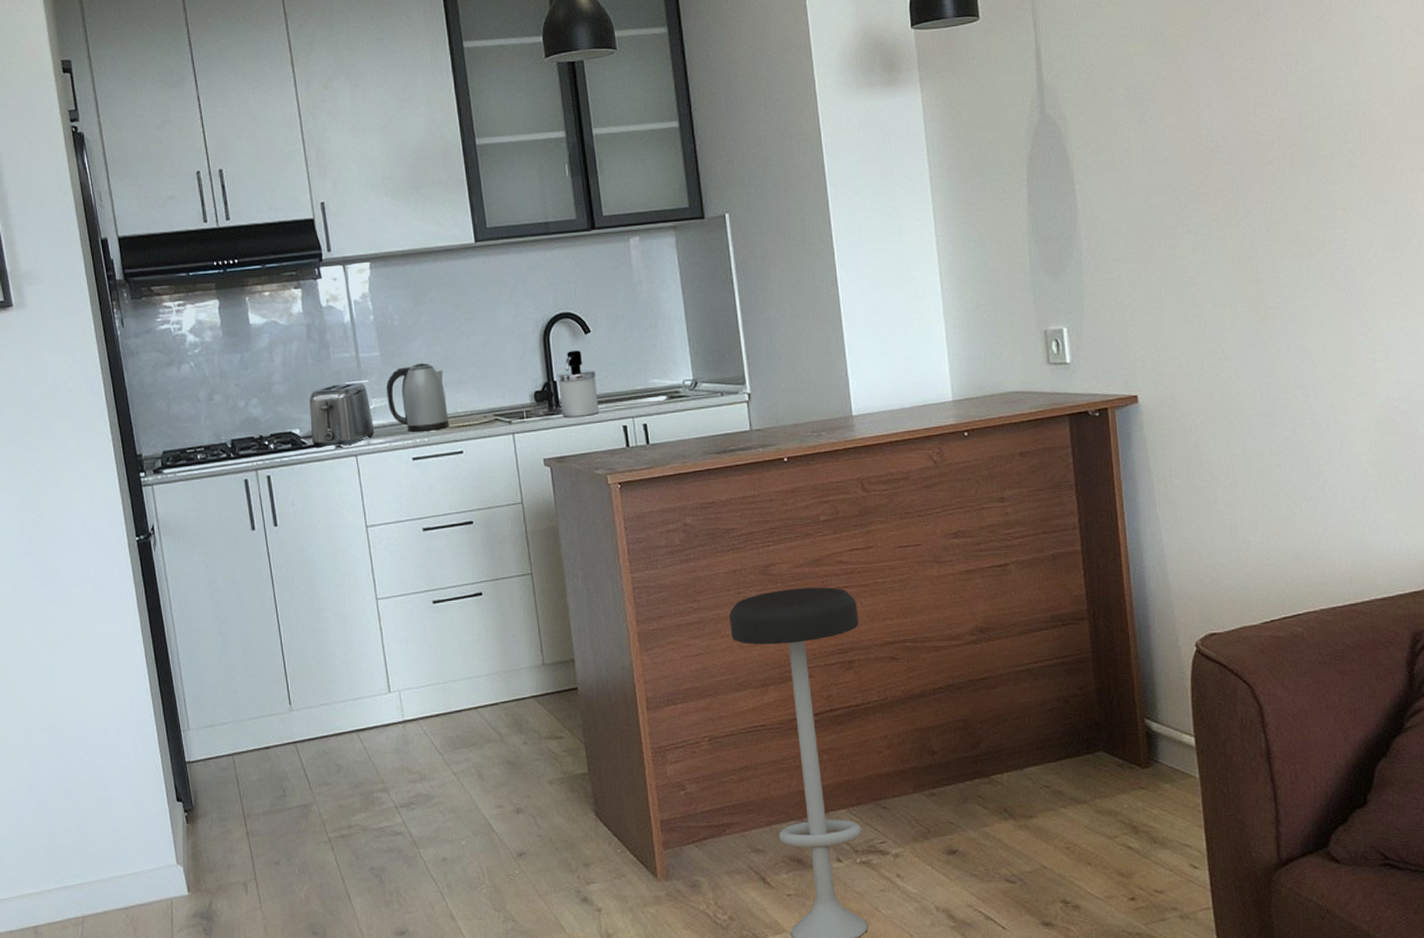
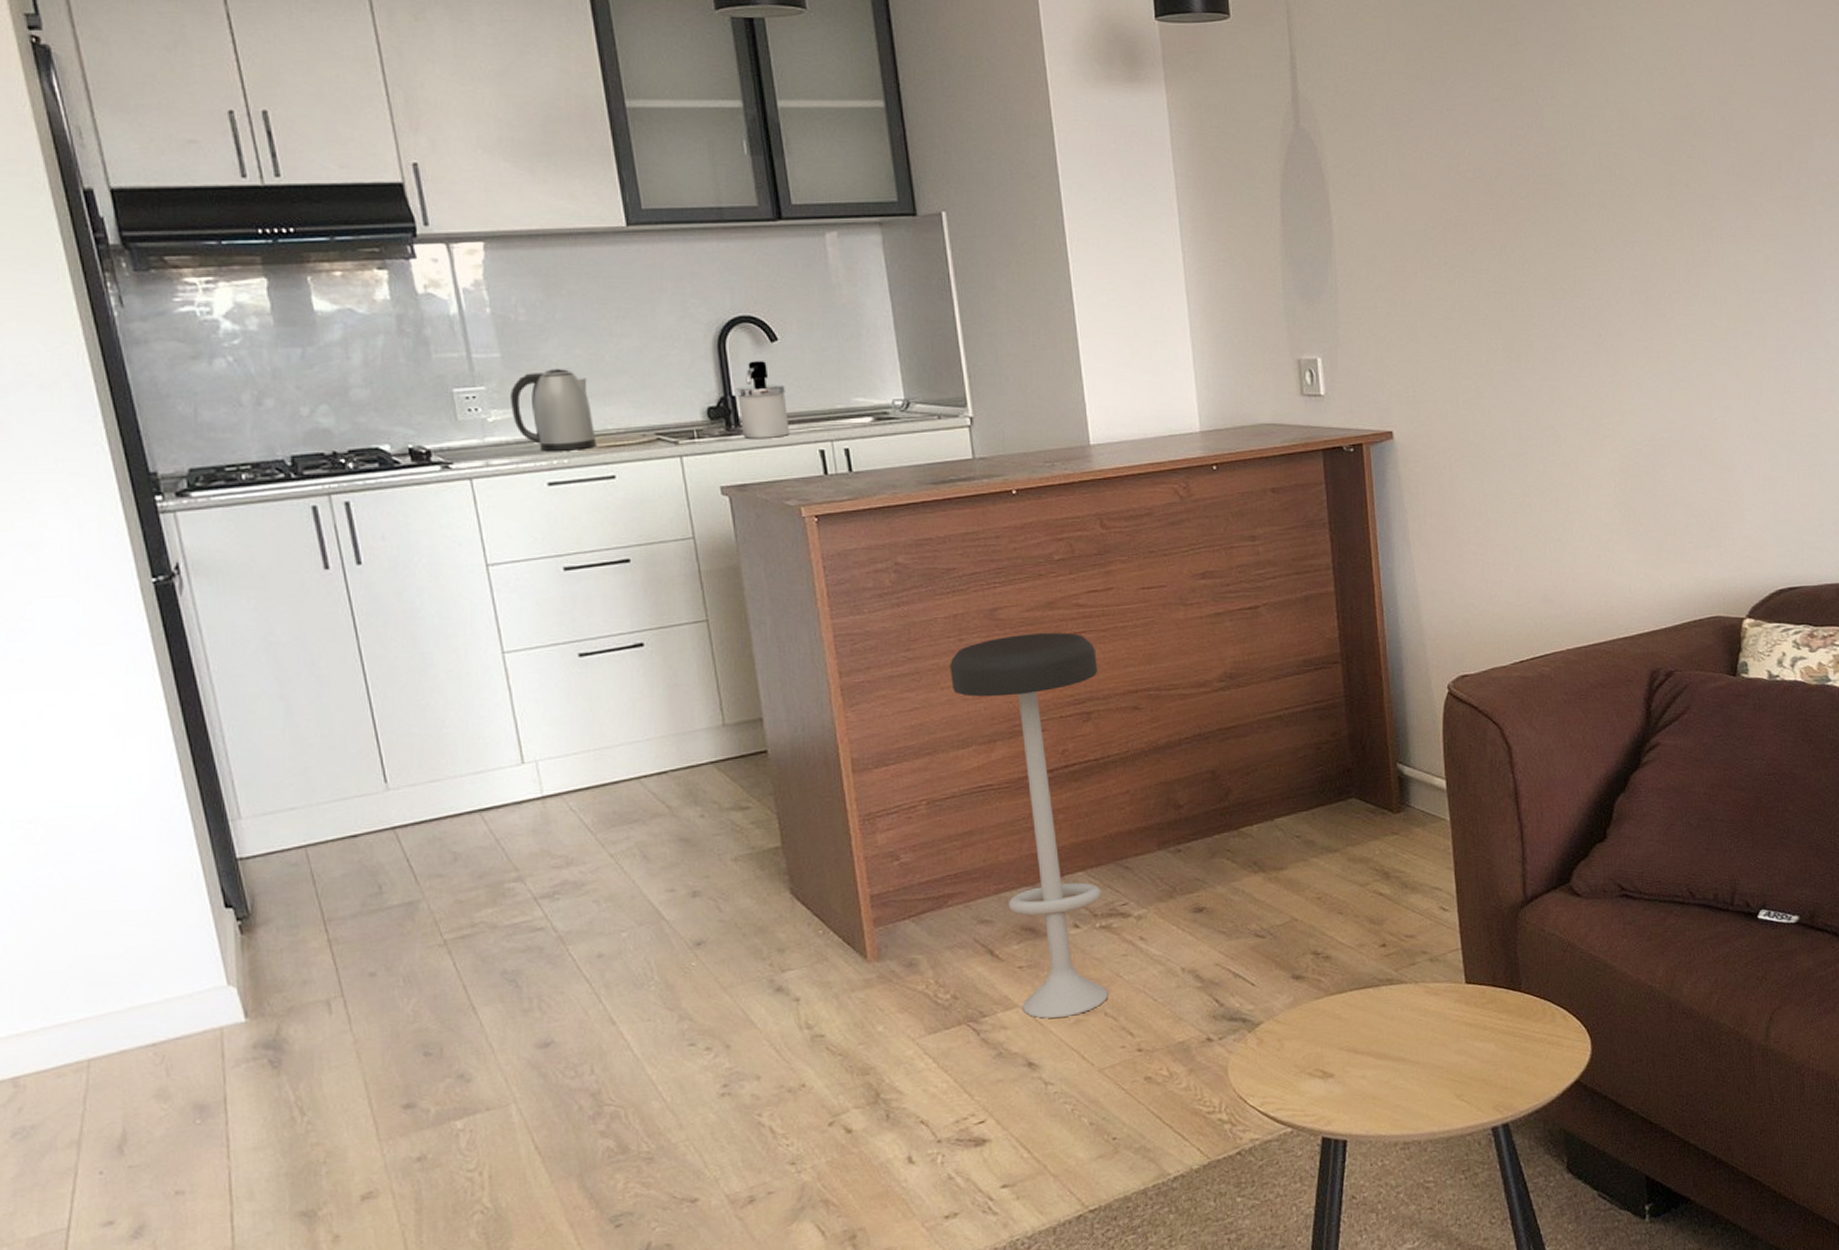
toaster: present [309,382,375,449] -> none [403,389,496,470]

